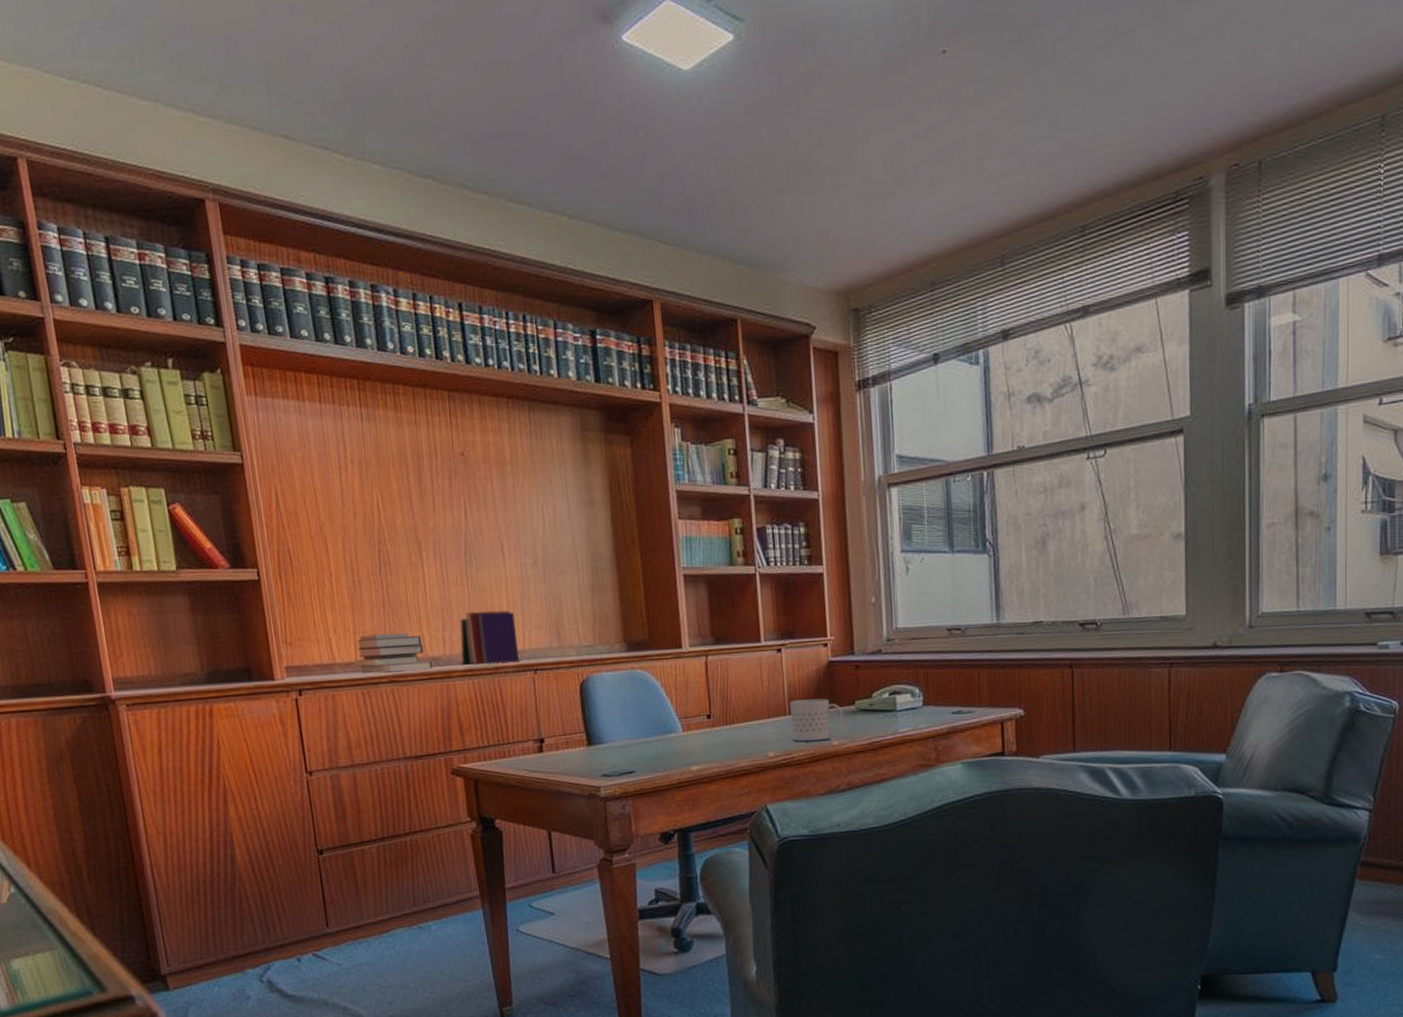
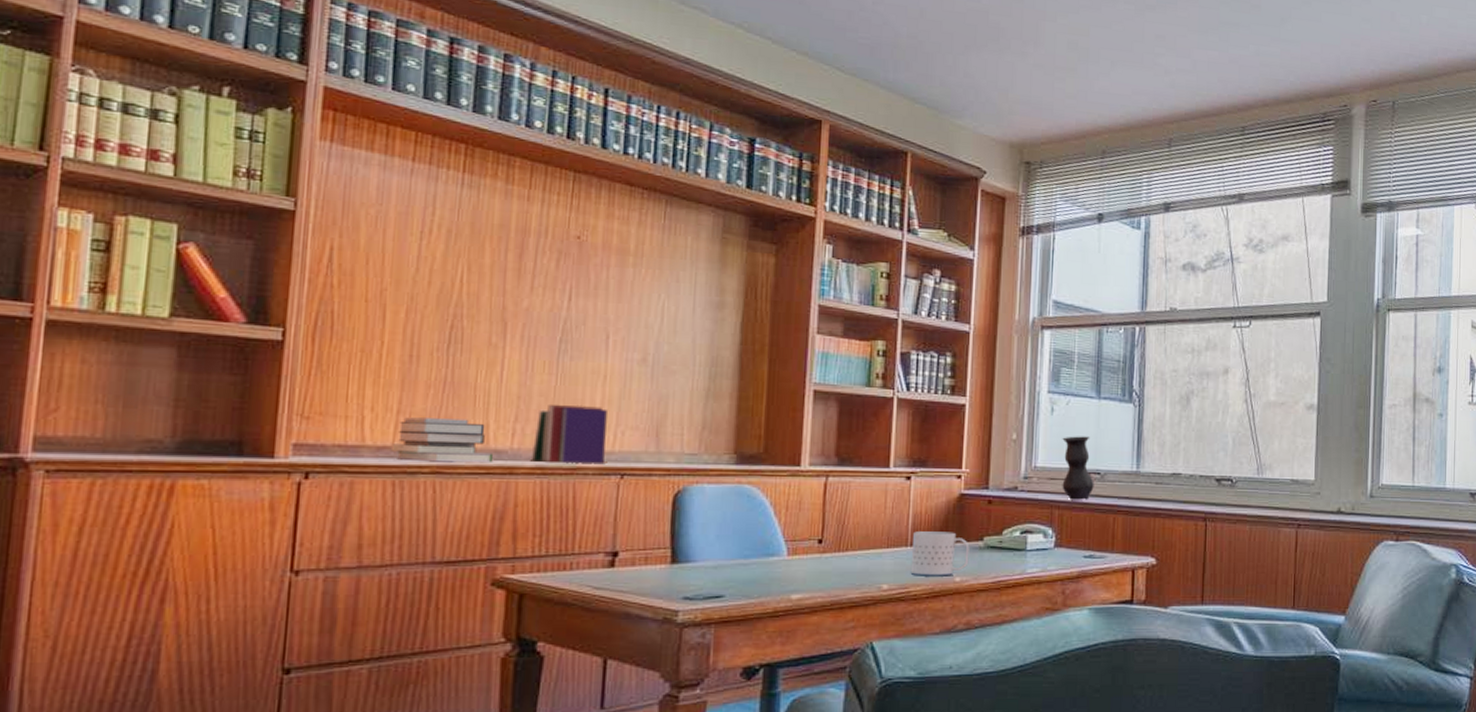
vase: none [920,592,956,658] -> present [1062,436,1094,500]

